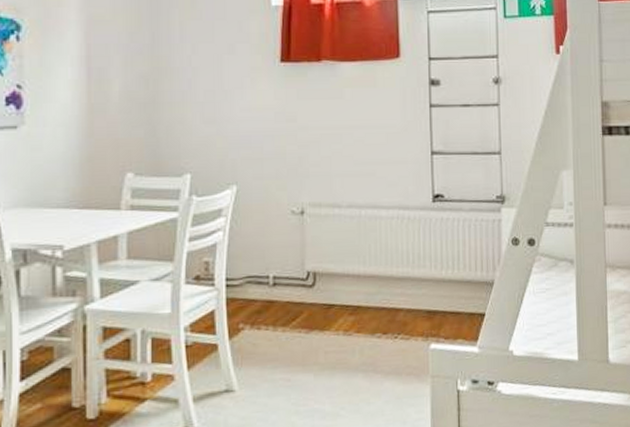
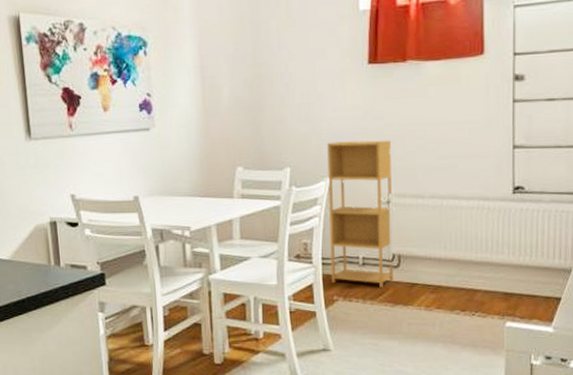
shelving unit: none [234,144,308,311] -> present [327,140,393,288]

